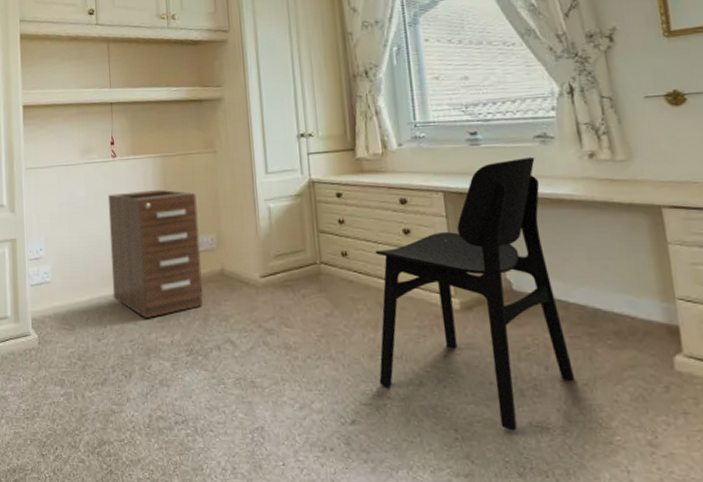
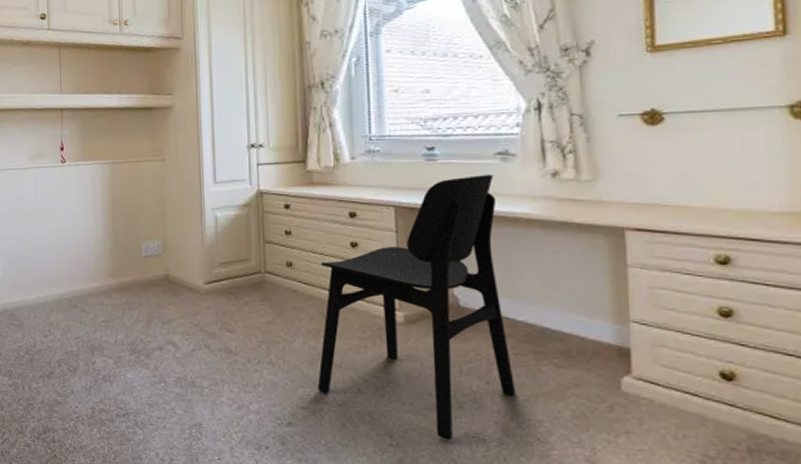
filing cabinet: present [107,189,203,319] -> none [56,195,147,319]

